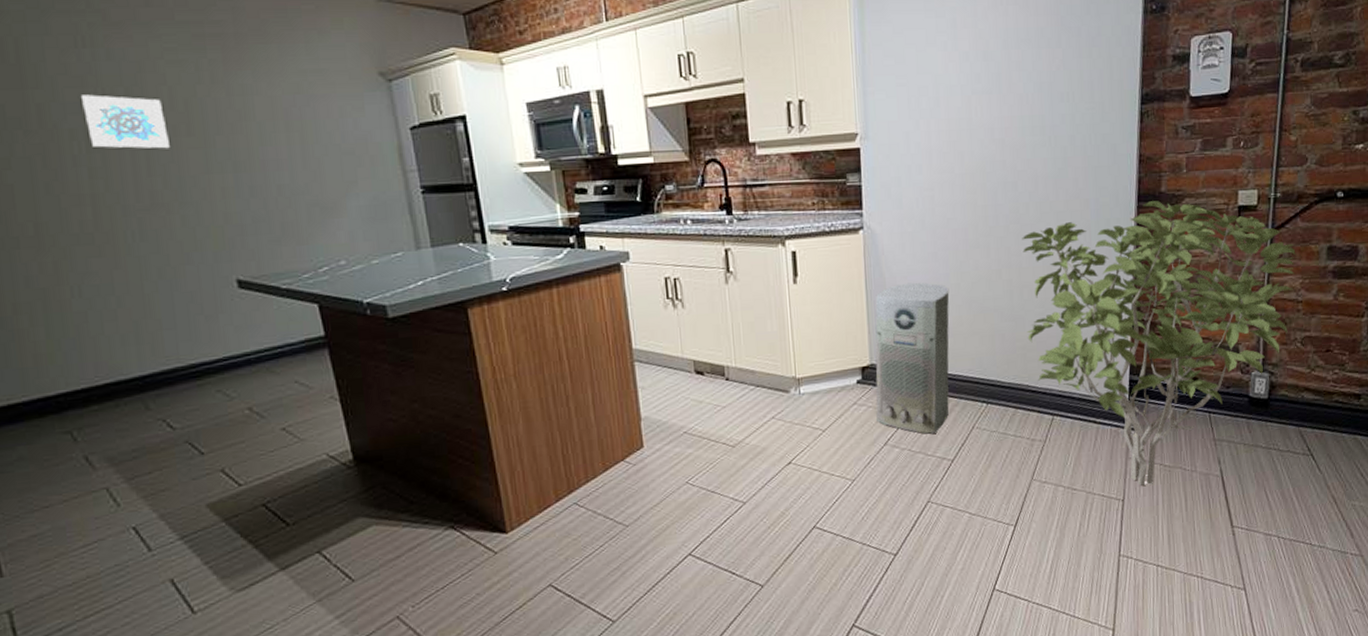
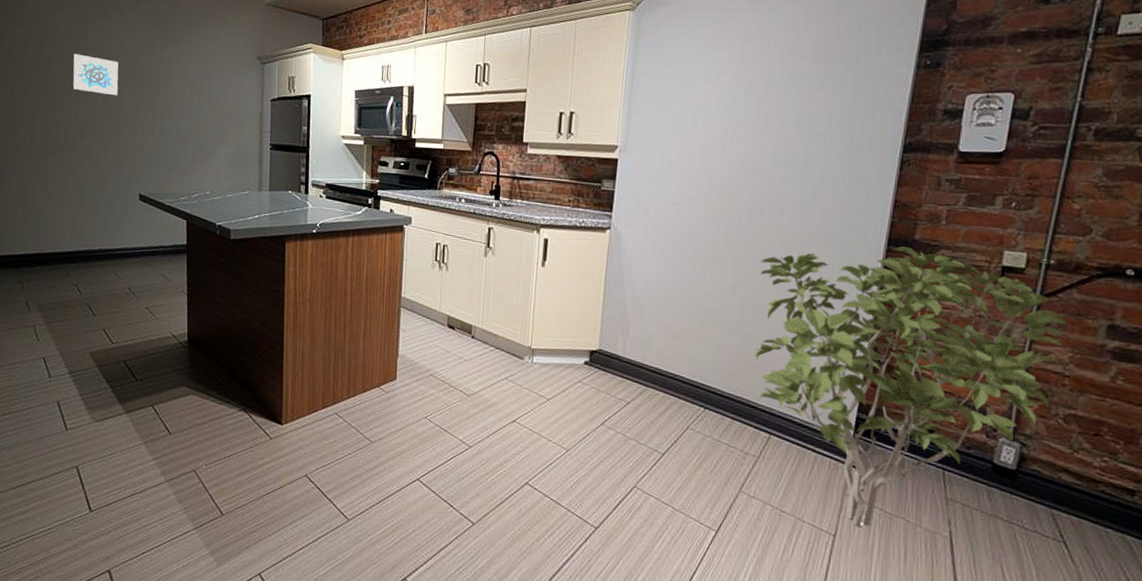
air purifier: present [875,282,950,434] -> none [597,283,683,425]

